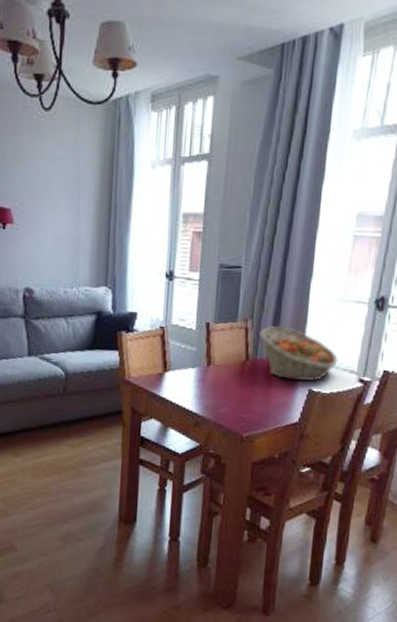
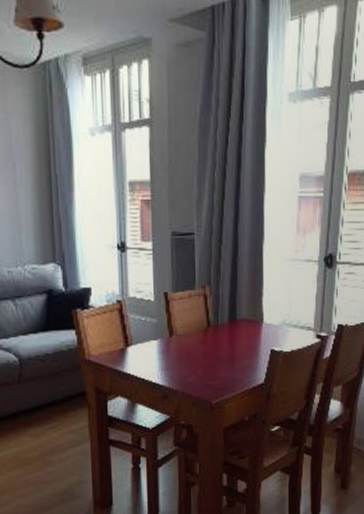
fruit basket: present [259,326,338,382] -> none [218,289,296,343]

